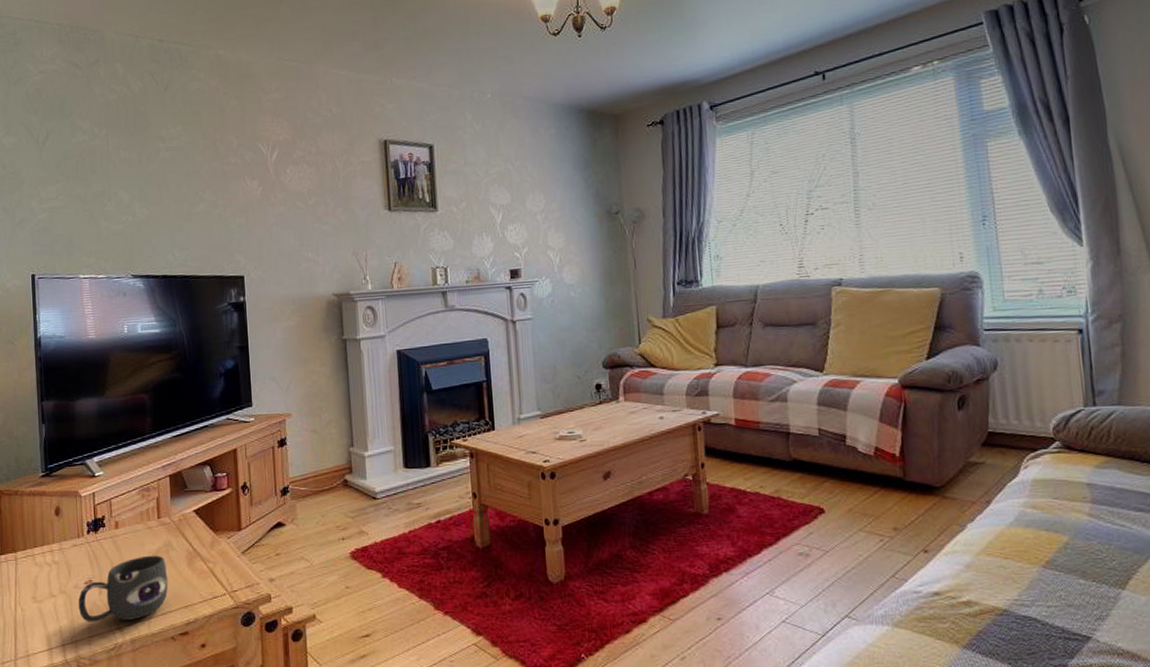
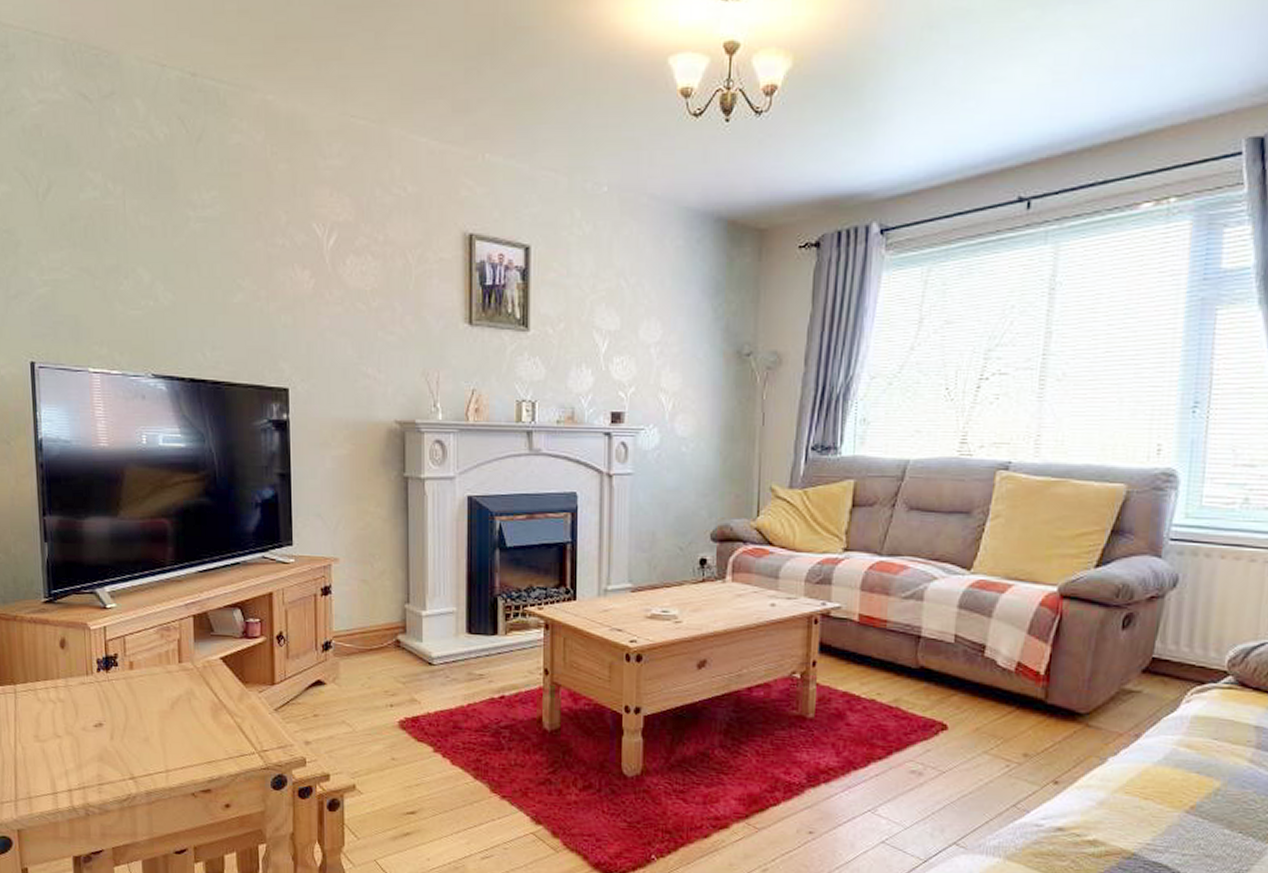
mug: present [78,555,169,622] -> none [86,702,190,771]

